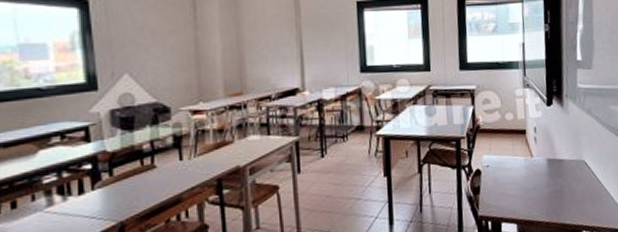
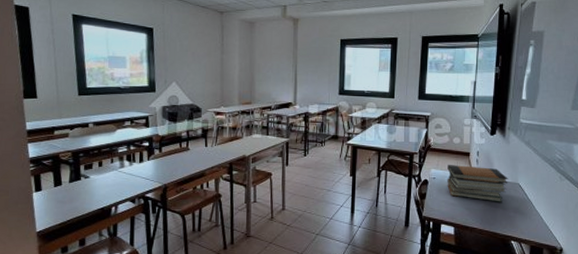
book stack: none [502,145,573,187] -> present [447,165,508,202]

